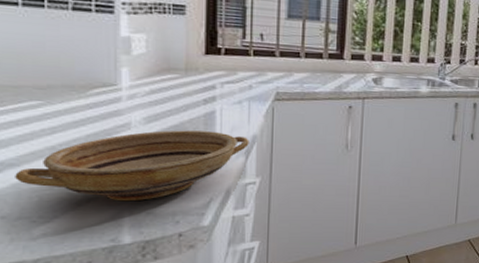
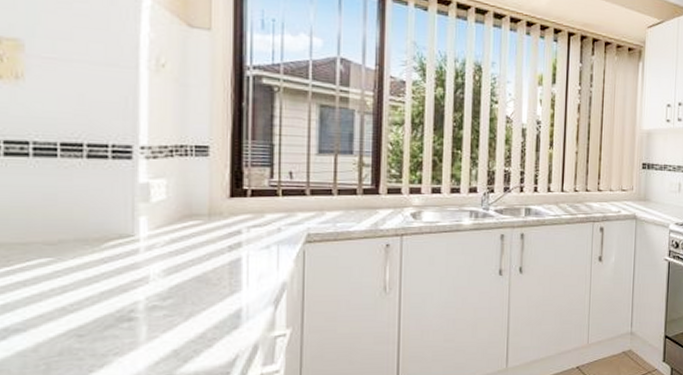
ceramic bowl: present [15,130,249,202] -> none [20,280,278,364]

